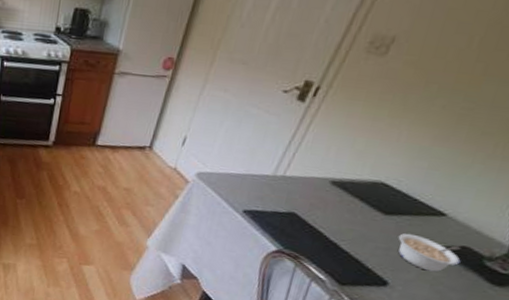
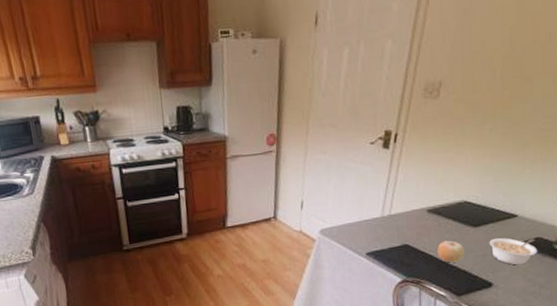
fruit: none [328,220,366,248] -> present [437,238,465,263]

